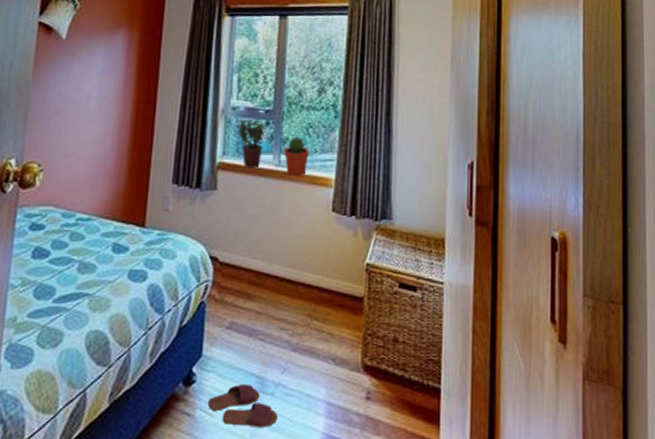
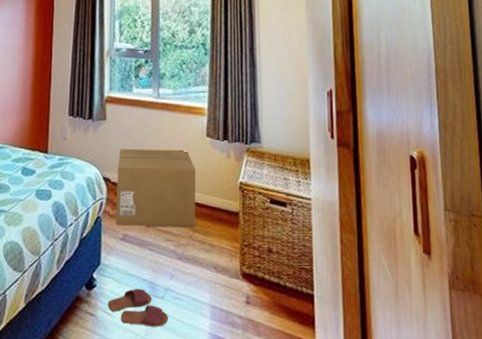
box: none [222,223,318,315] -> present [116,149,196,228]
potted plant: present [235,119,265,168] -> none [119,59,145,101]
succulent plant: present [284,136,309,177] -> none [162,72,184,107]

